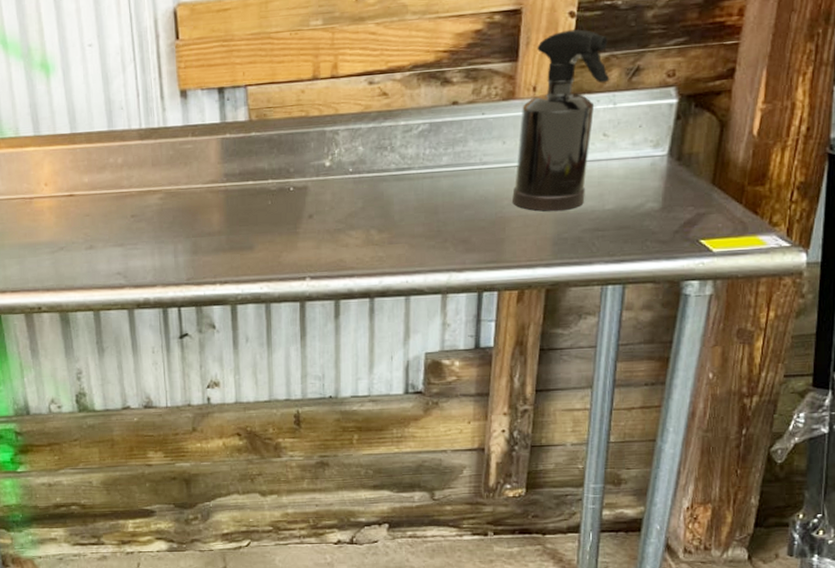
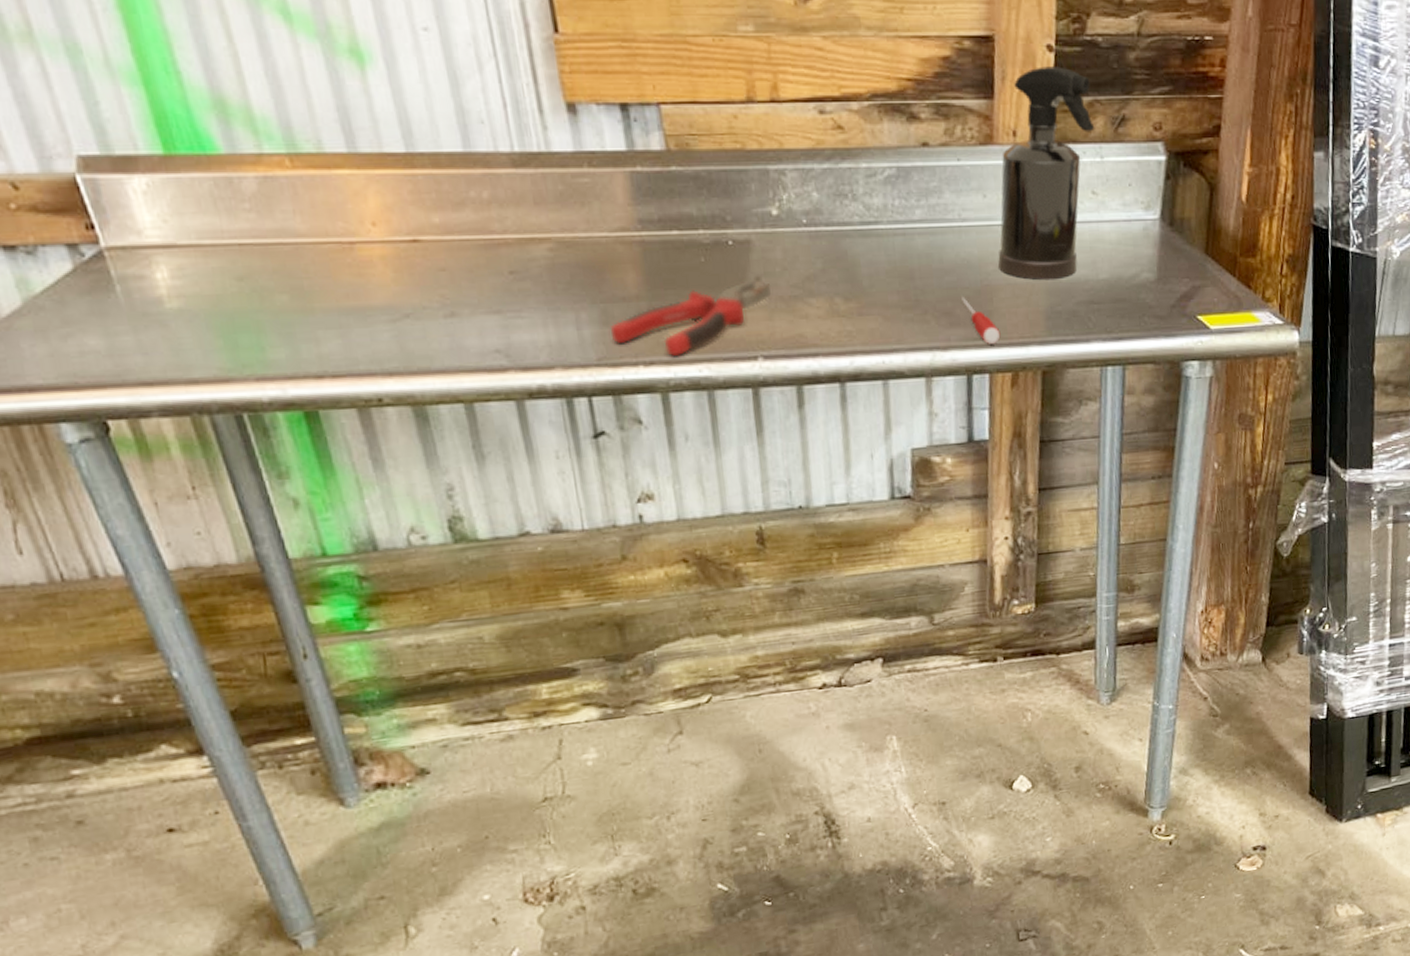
pliers: none [197,217,321,278] -> present [609,280,772,357]
screwdriver: none [477,226,510,266] -> present [961,295,1001,344]

